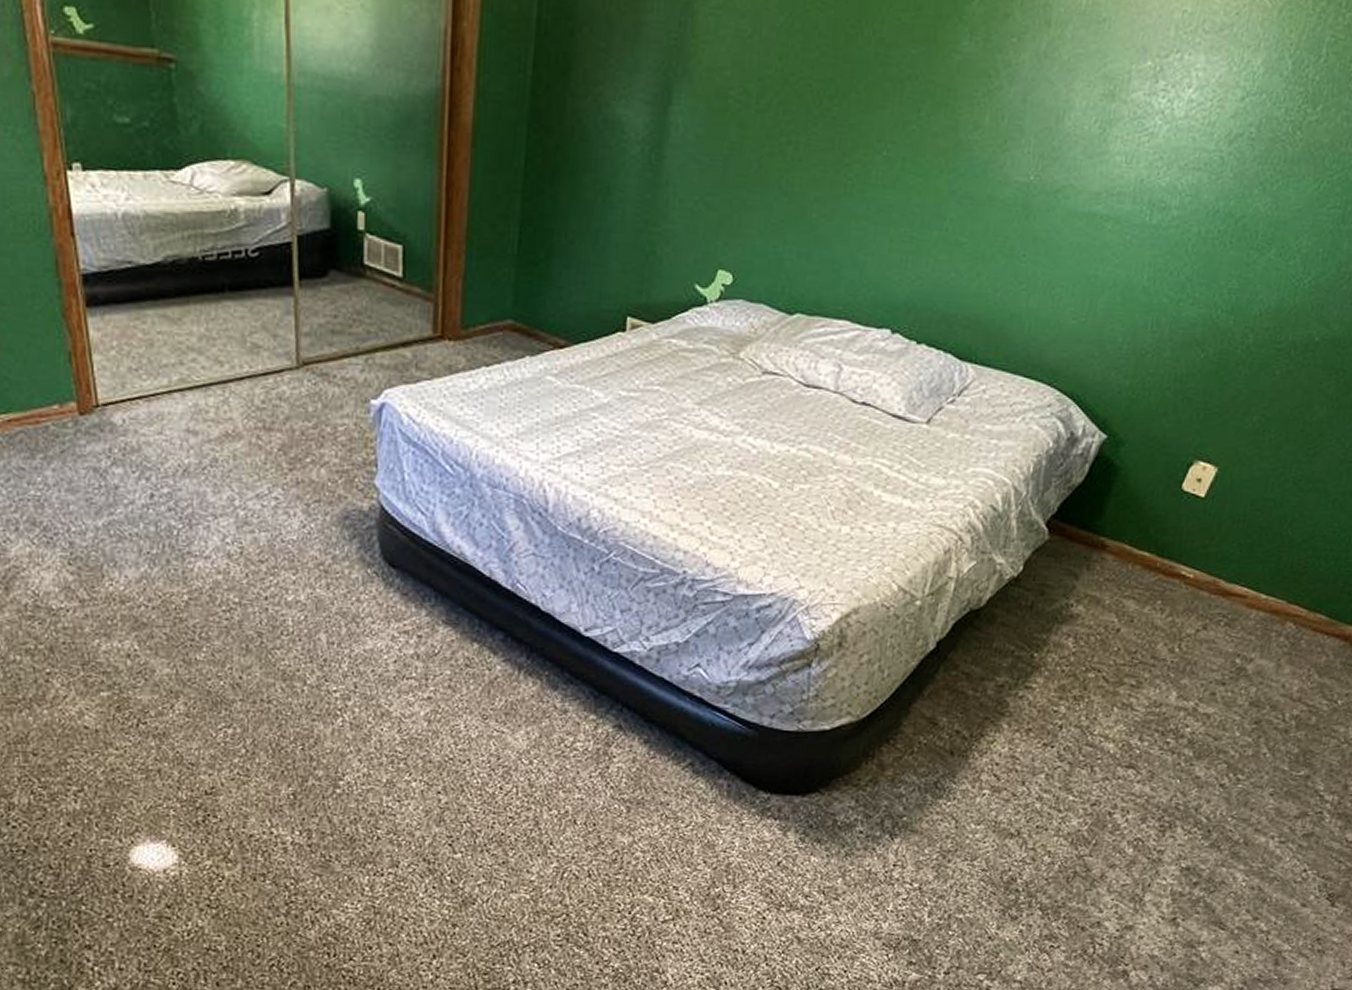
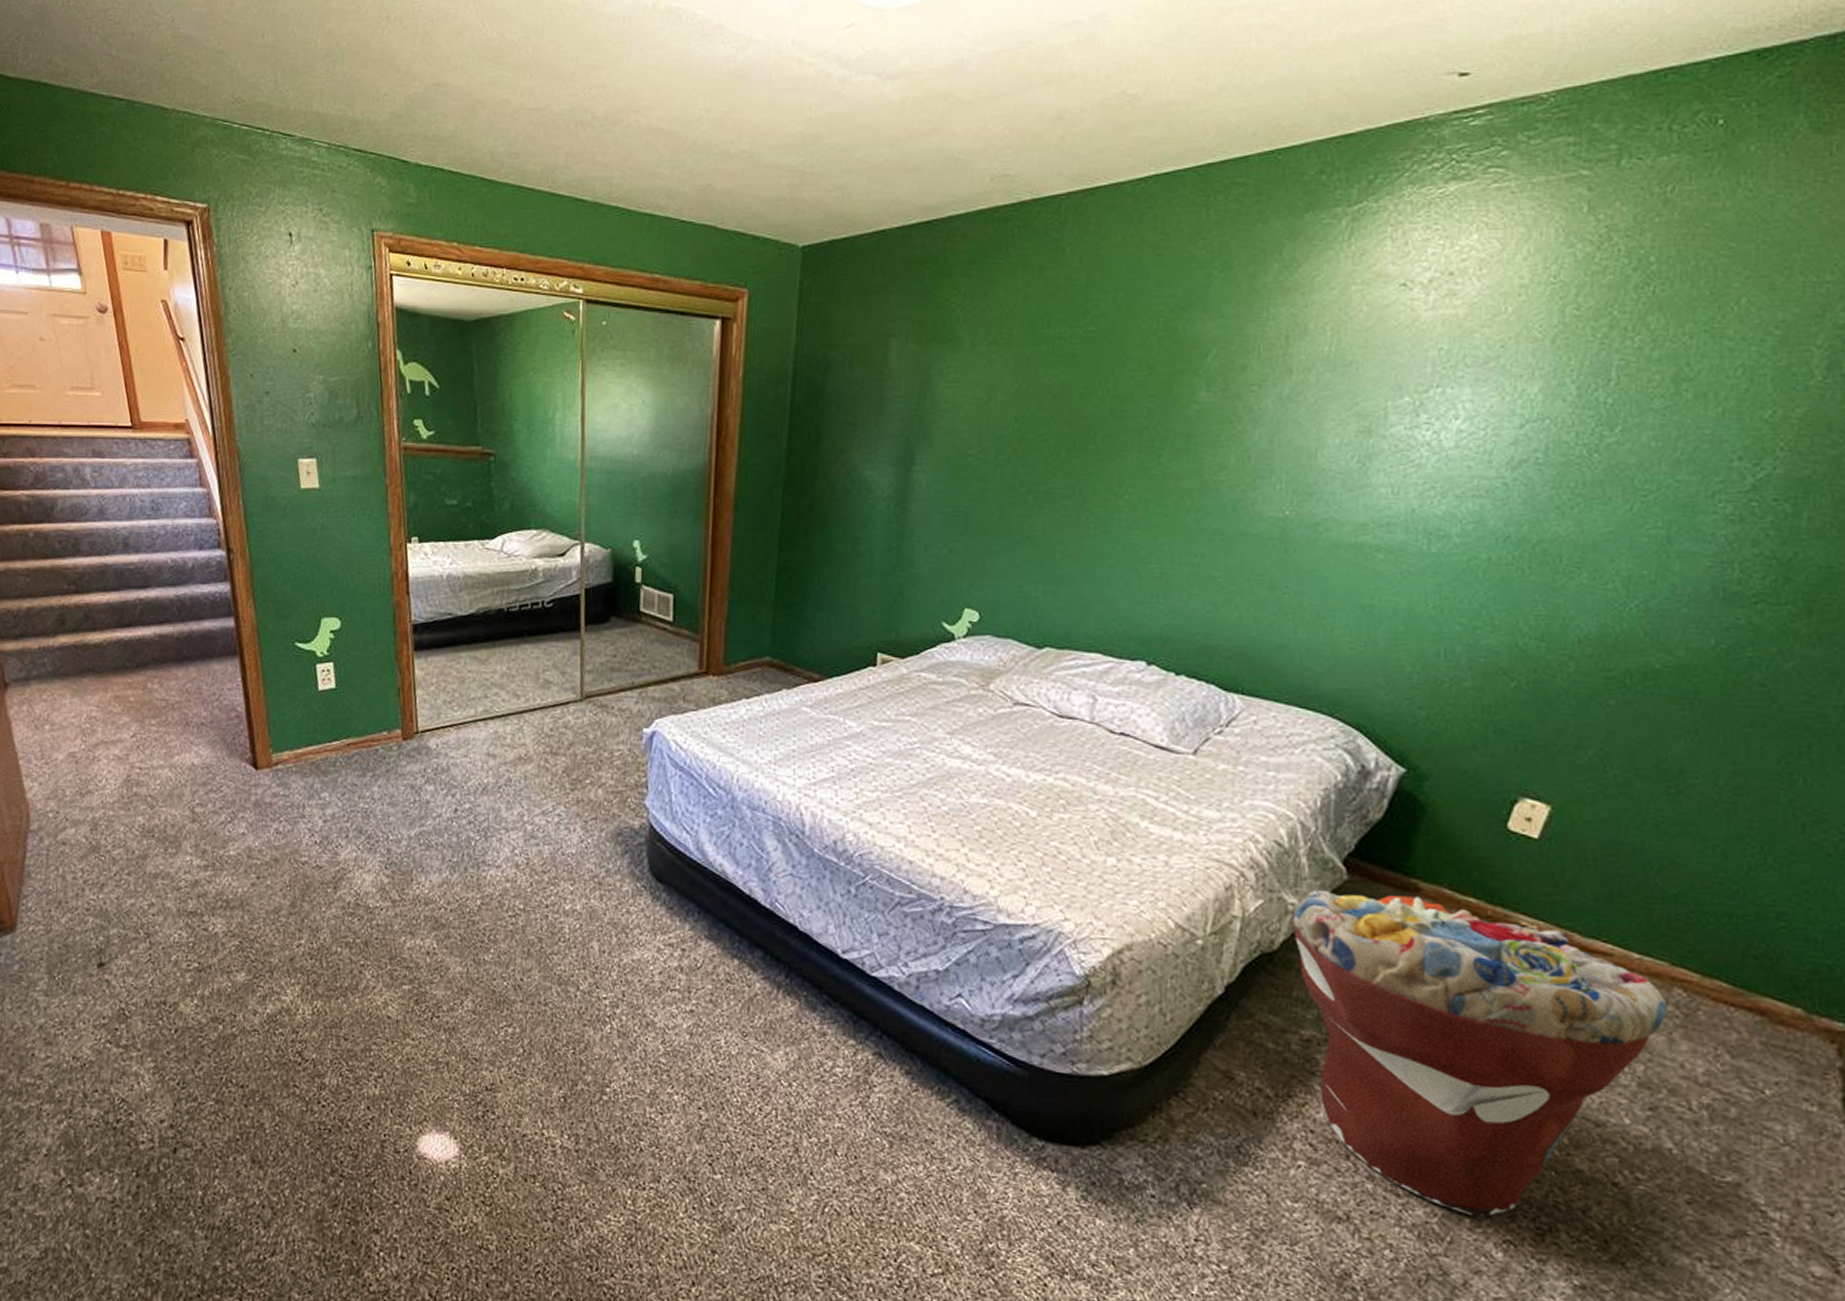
flower pot: none [998,550,1281,822] -> present [1292,890,1667,1217]

